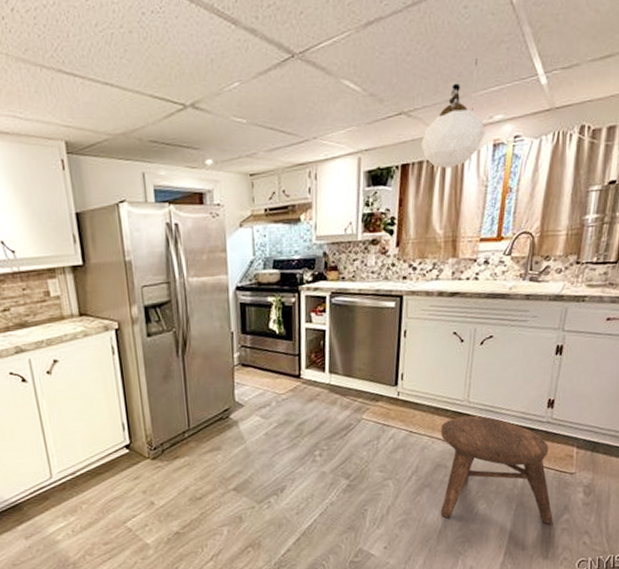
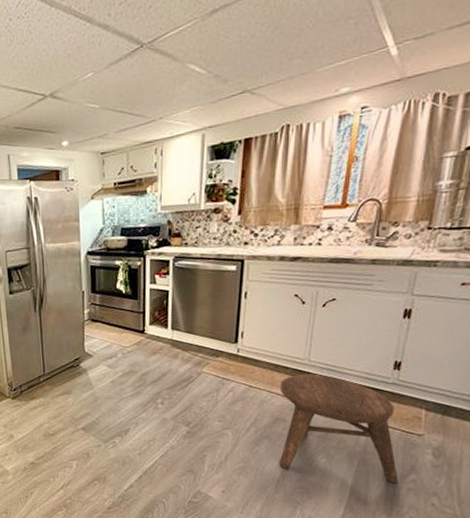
pendant lamp: present [420,57,485,168] -> none [263,34,331,141]

